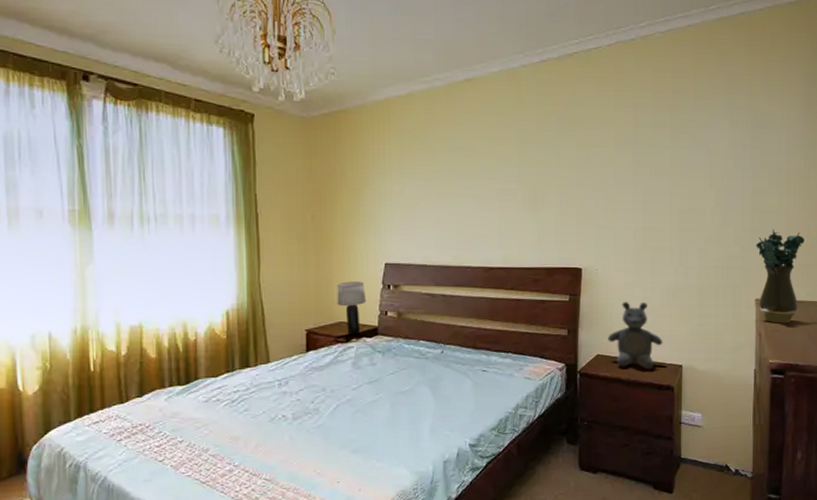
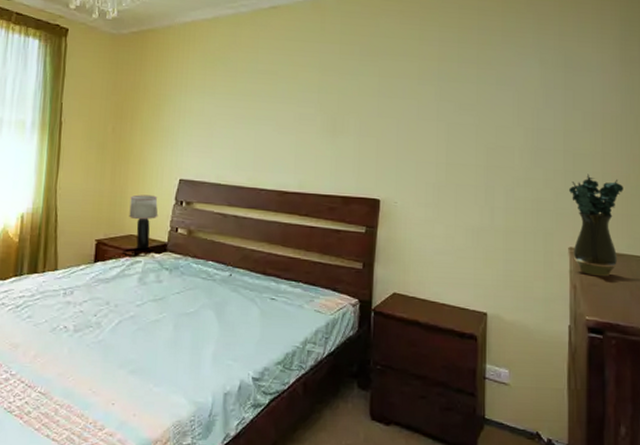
teddy bear: present [608,301,663,370] -> none [405,238,466,314]

